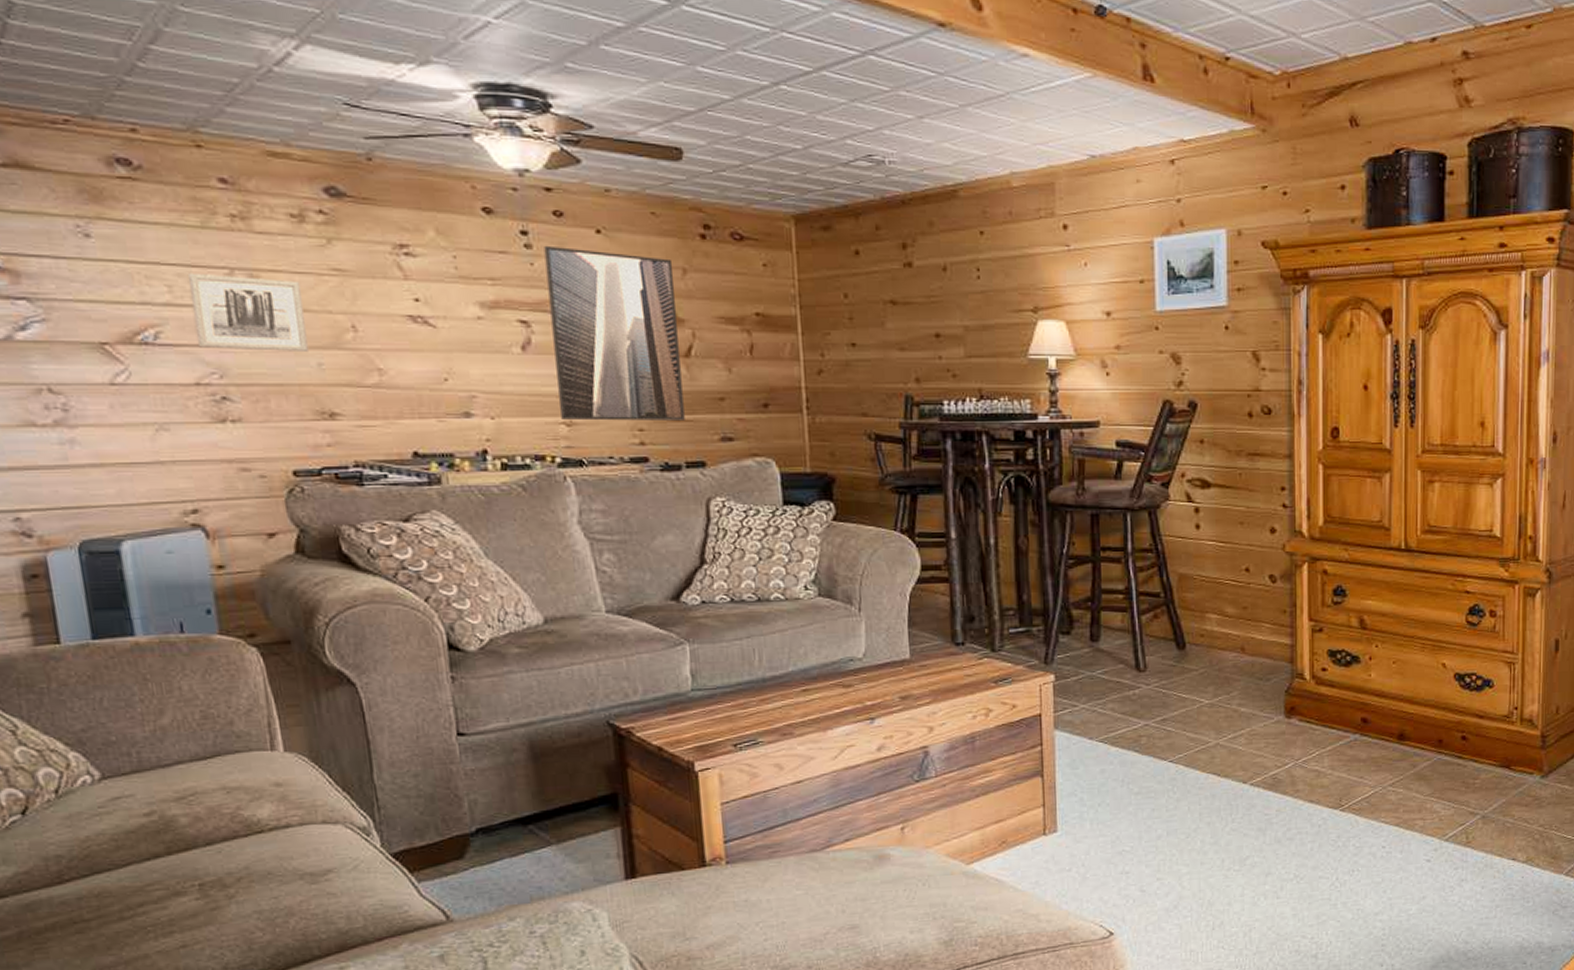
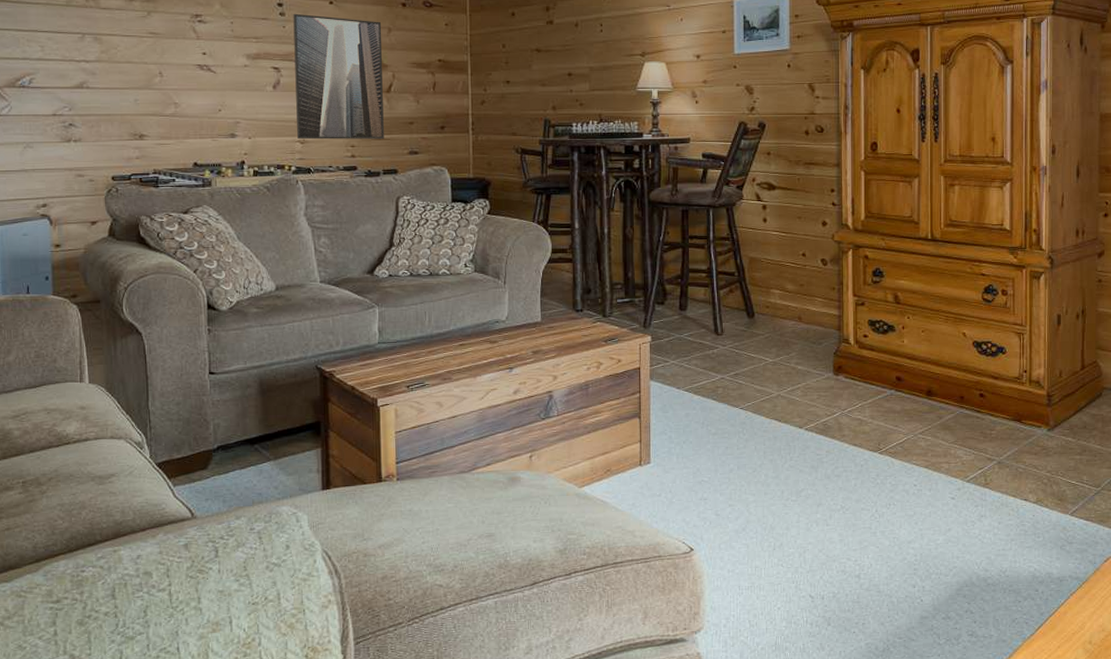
wall art: present [187,272,308,351] -> none [54,37,129,91]

